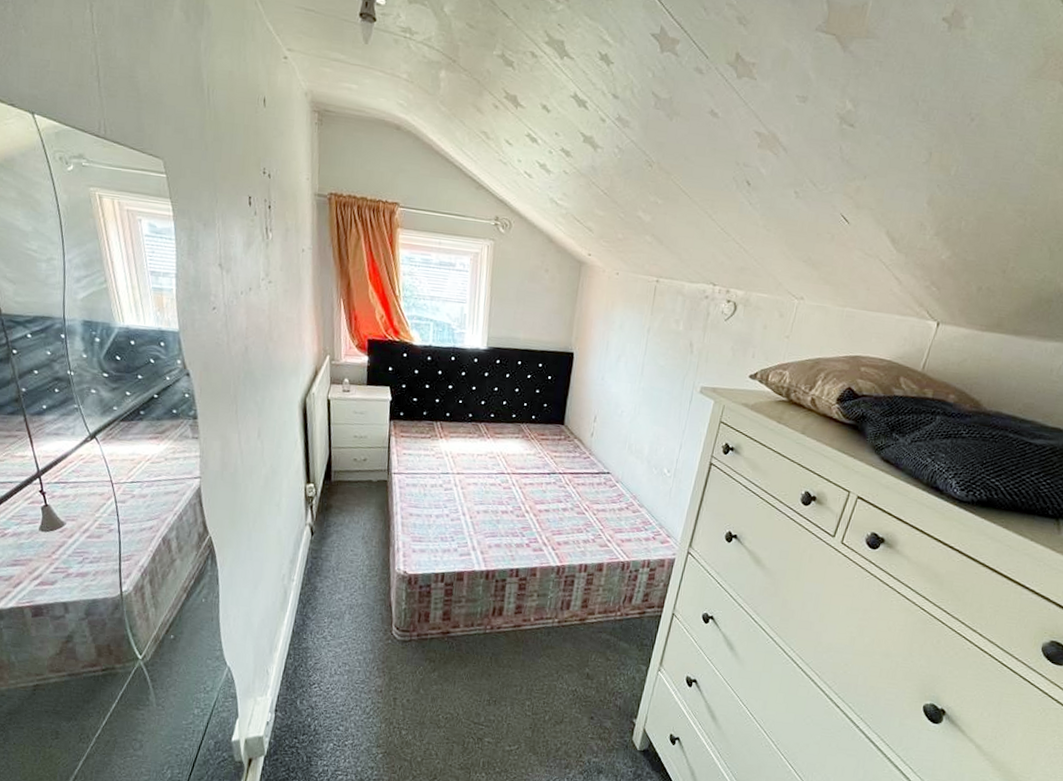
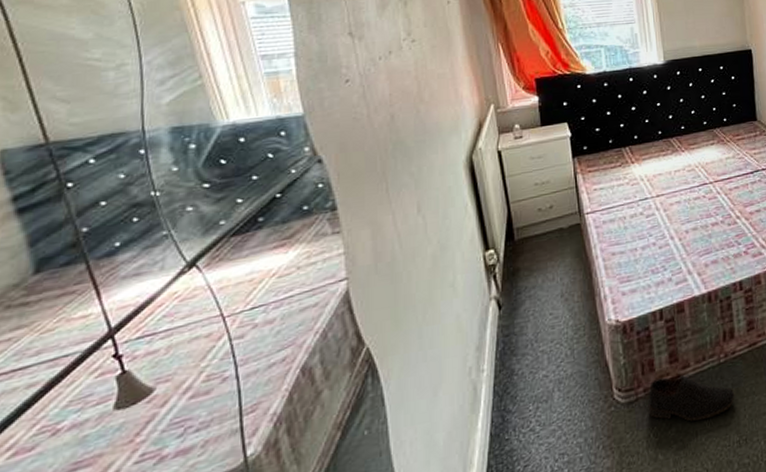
shoe: none [417,629,494,674] -> present [647,375,735,422]

